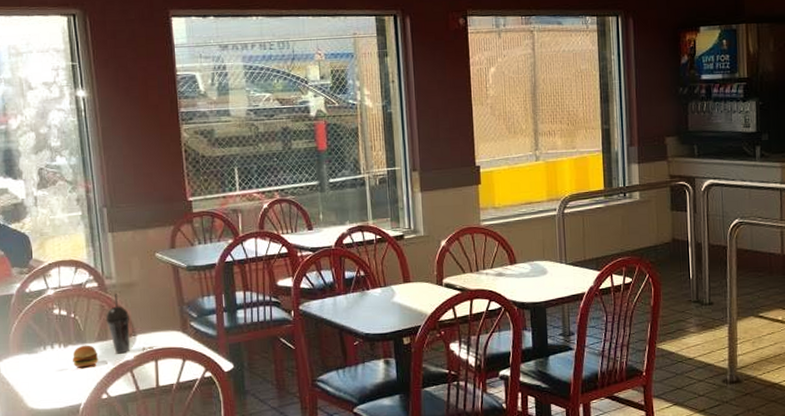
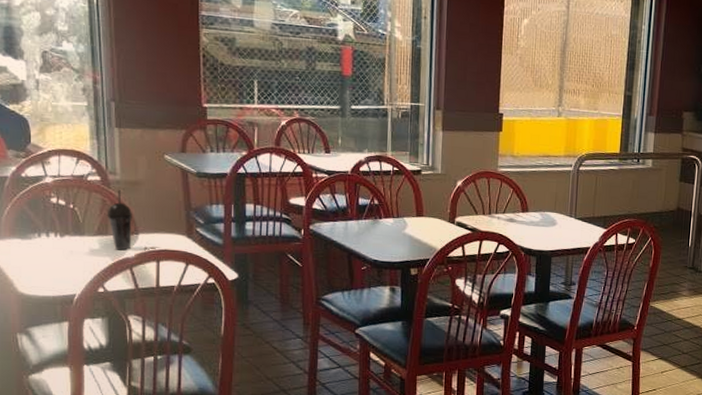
hamburger: present [72,345,99,368] -> none [69,237,97,260]

